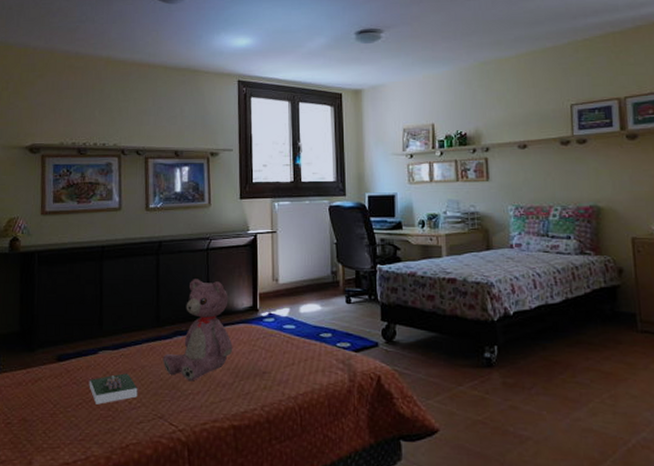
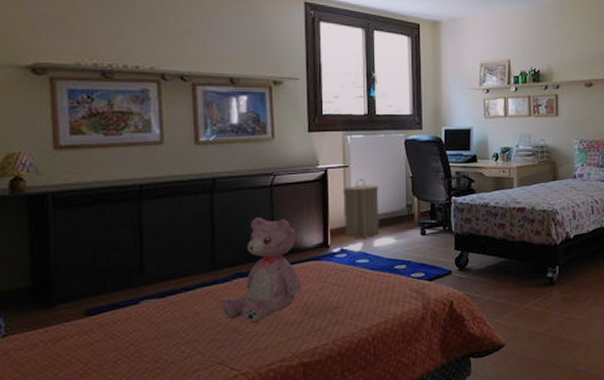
book: present [89,373,138,405] -> none [129,322,192,358]
laundry hamper: none [270,244,305,302] -> present [342,179,379,237]

